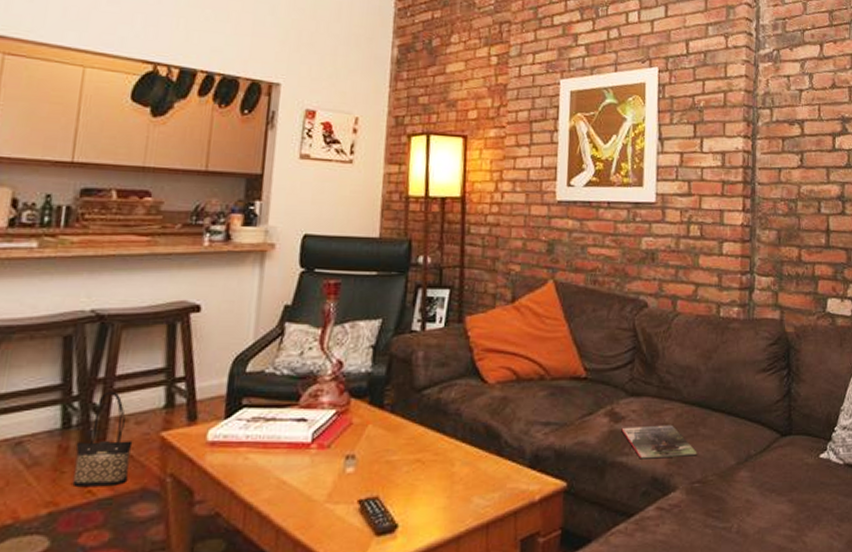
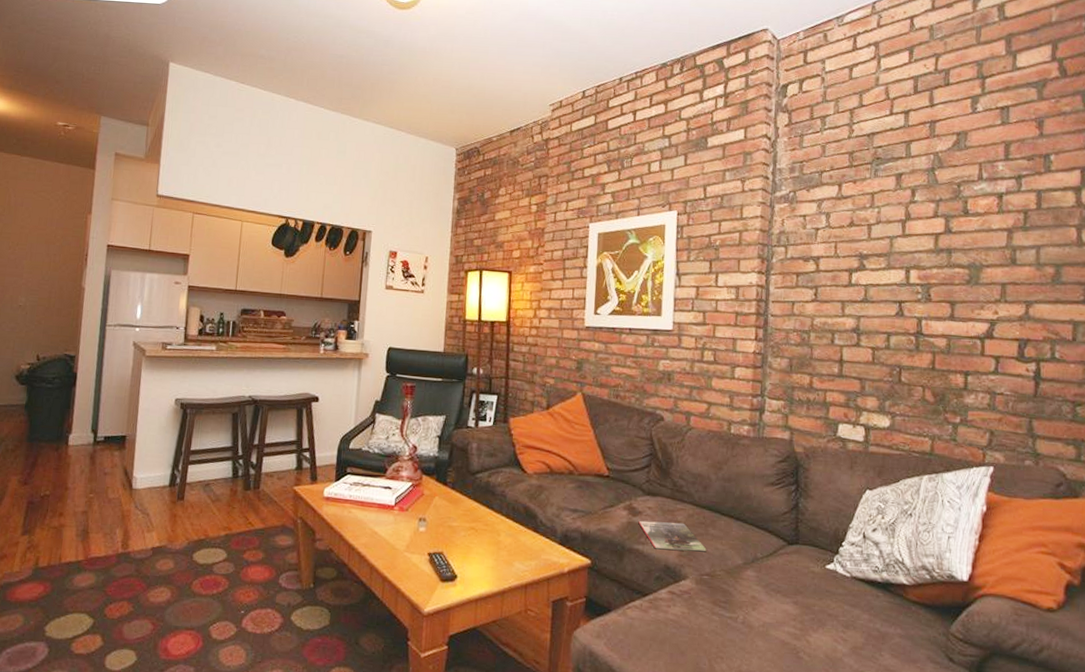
tote bag: present [72,391,133,488] -> none [239,454,276,521]

